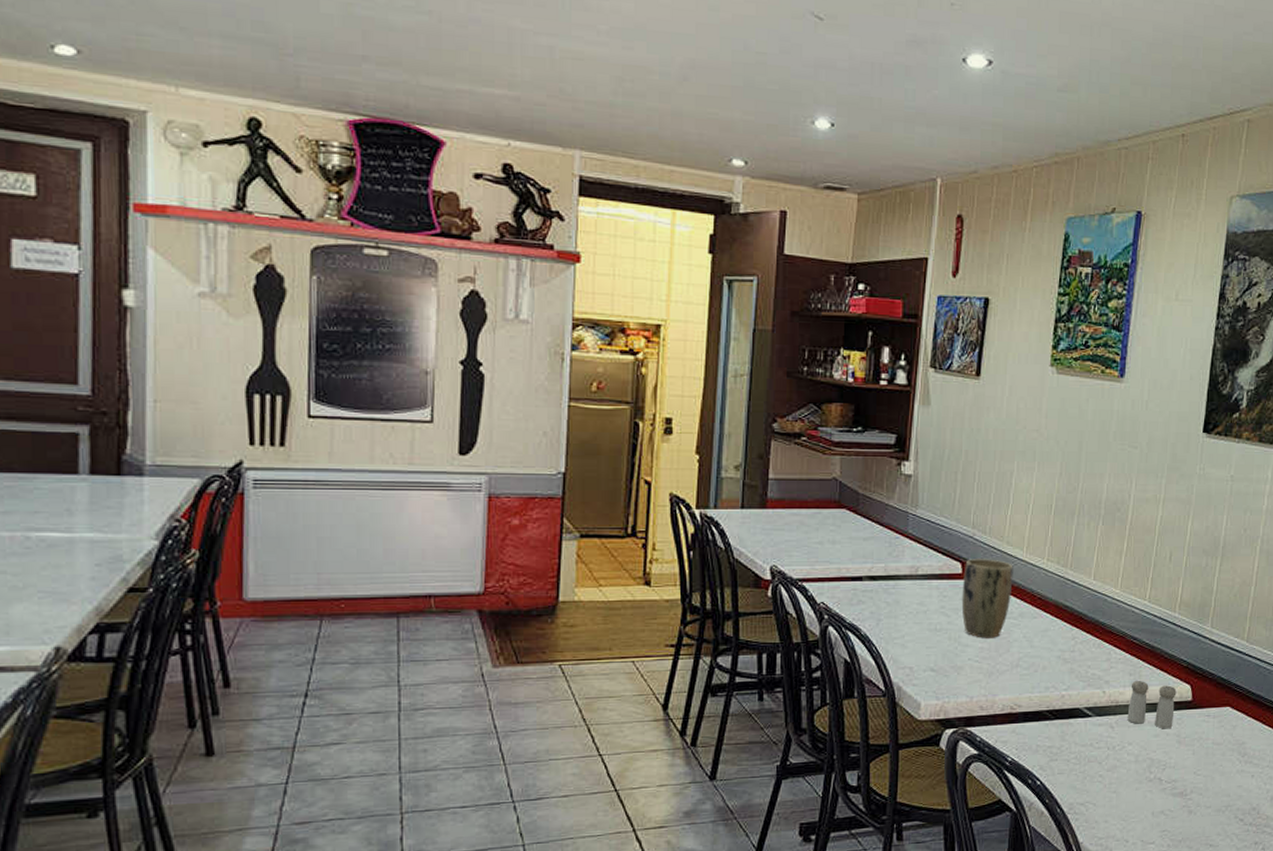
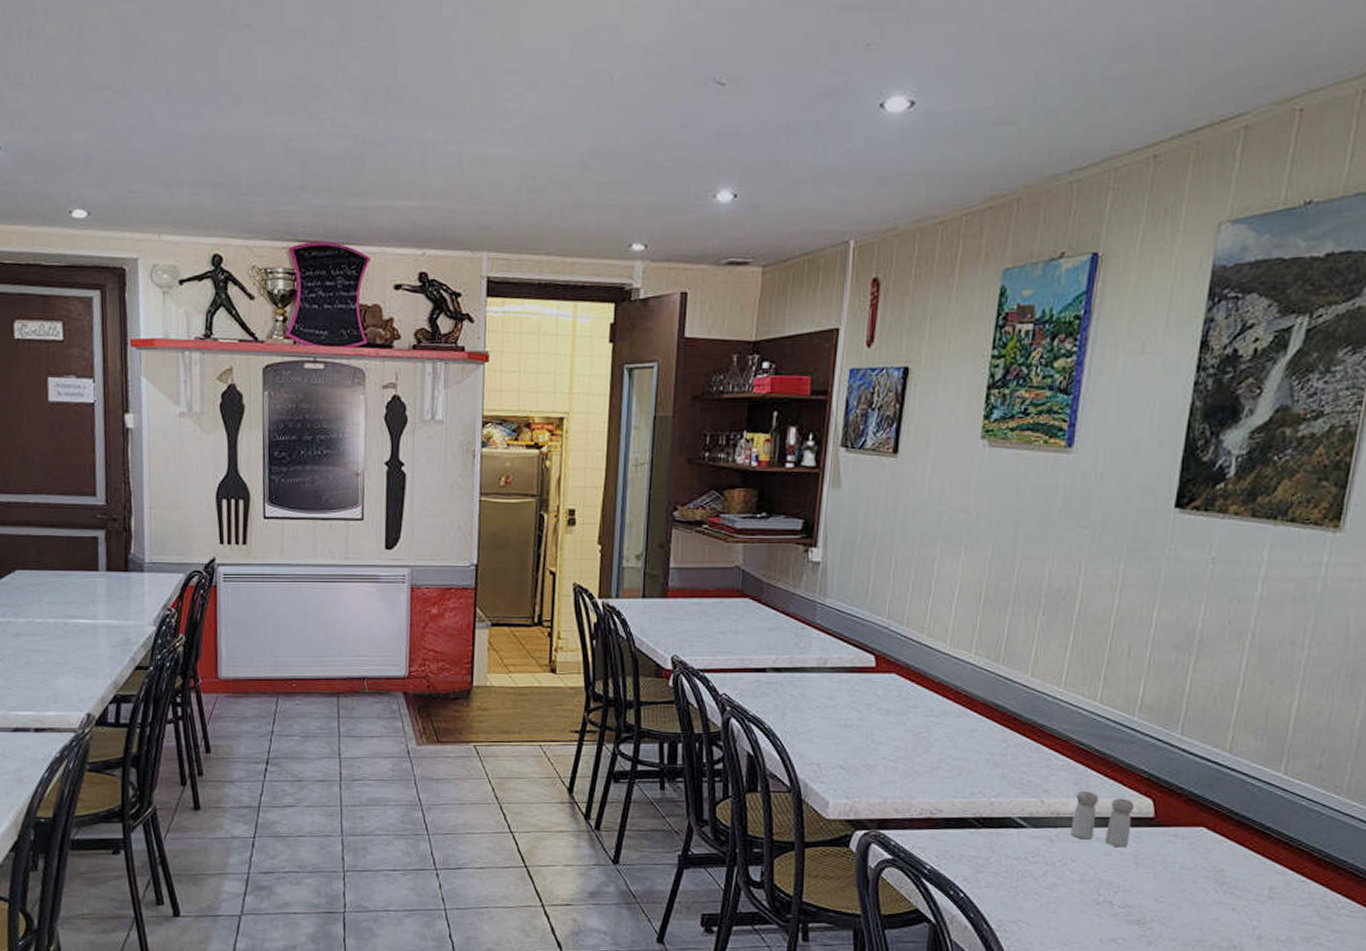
plant pot: present [961,559,1013,638] -> none [875,651,935,737]

